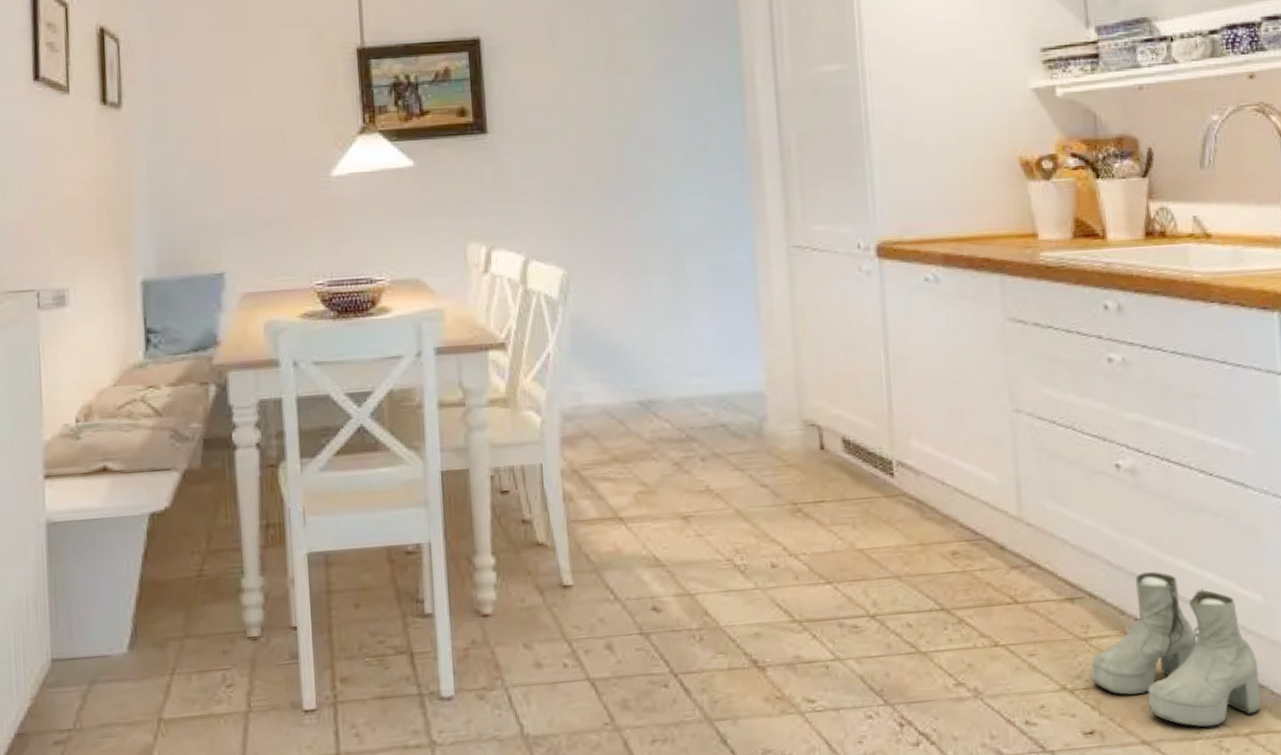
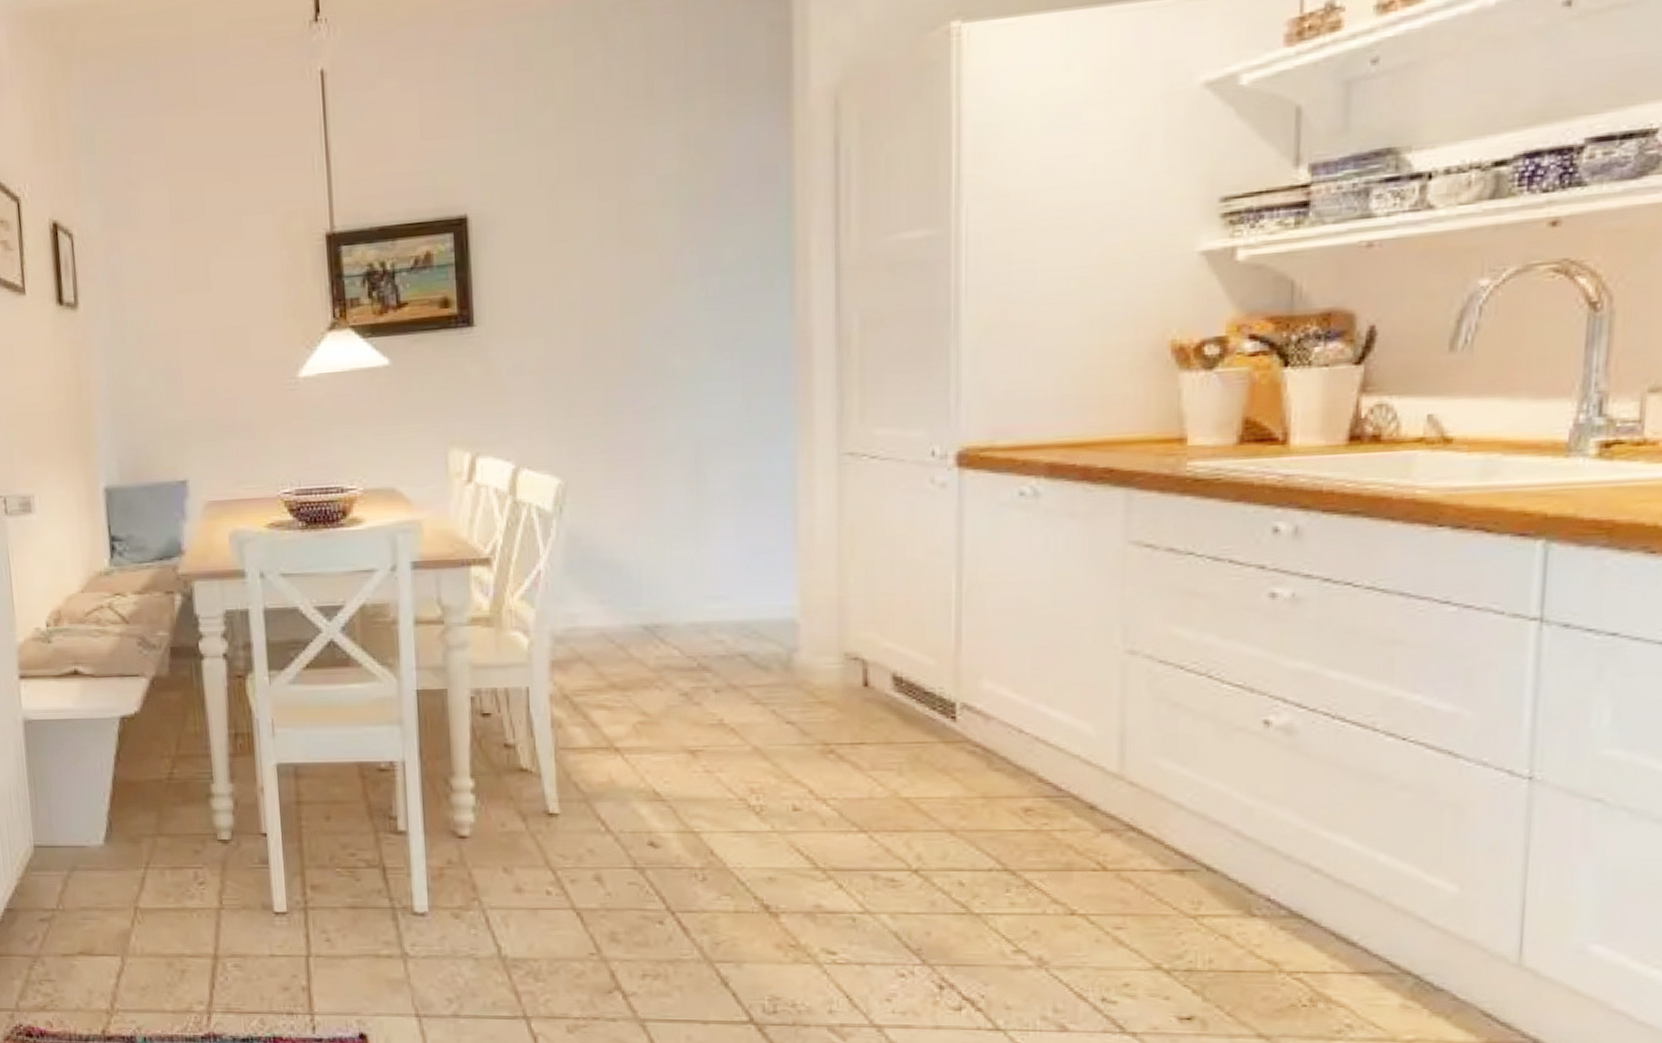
boots: present [1090,571,1262,727] -> none [1196,847,1439,1028]

